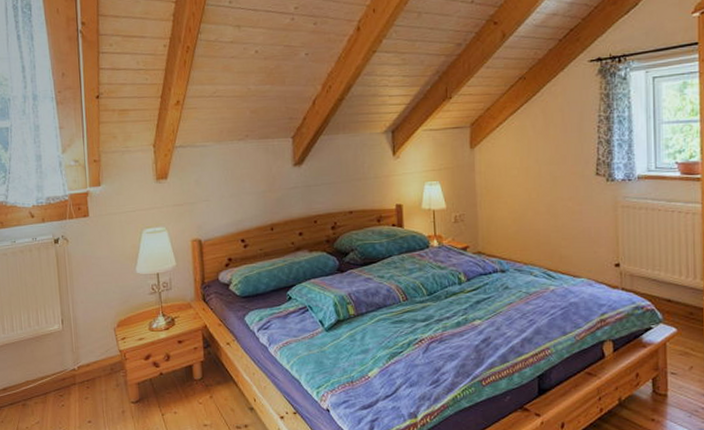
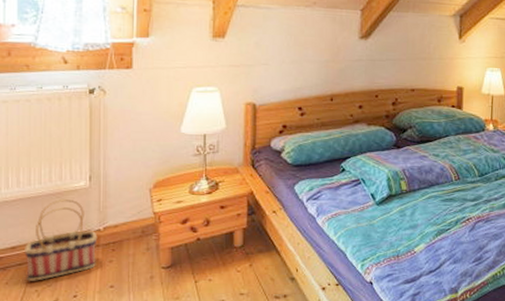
basket: none [14,343,74,419] -> present [25,199,98,281]

